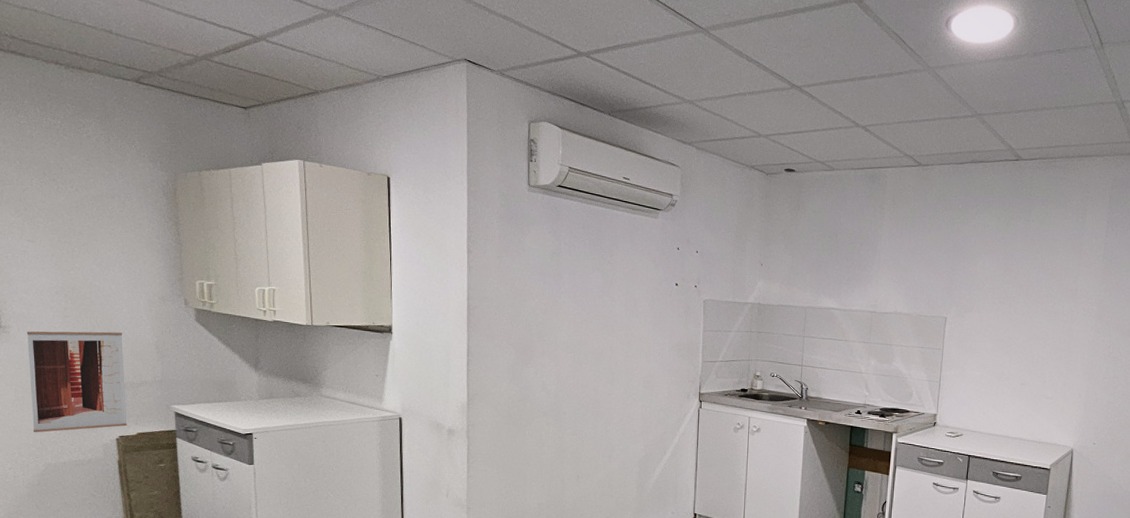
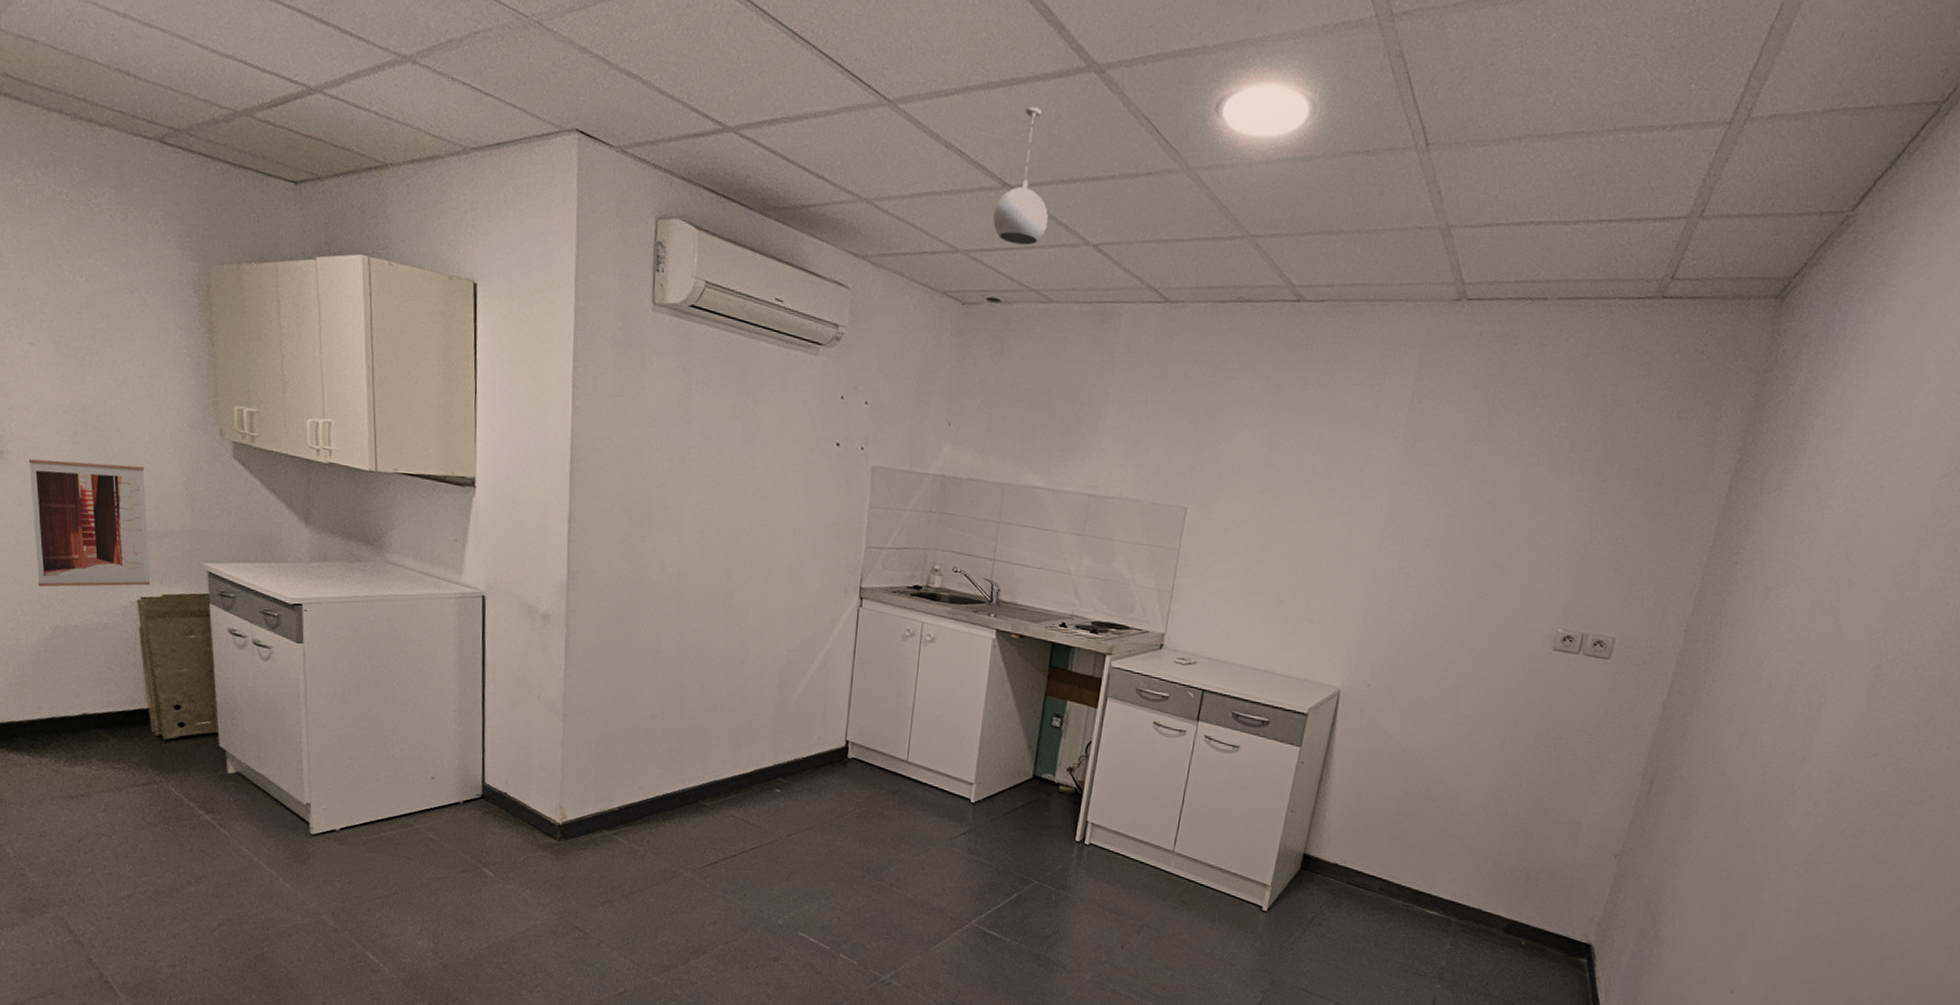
pendant light: none [786,29,827,129] -> present [993,107,1048,246]

